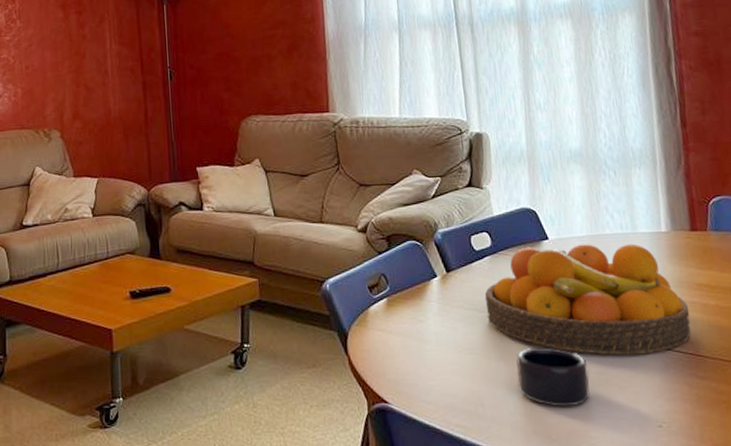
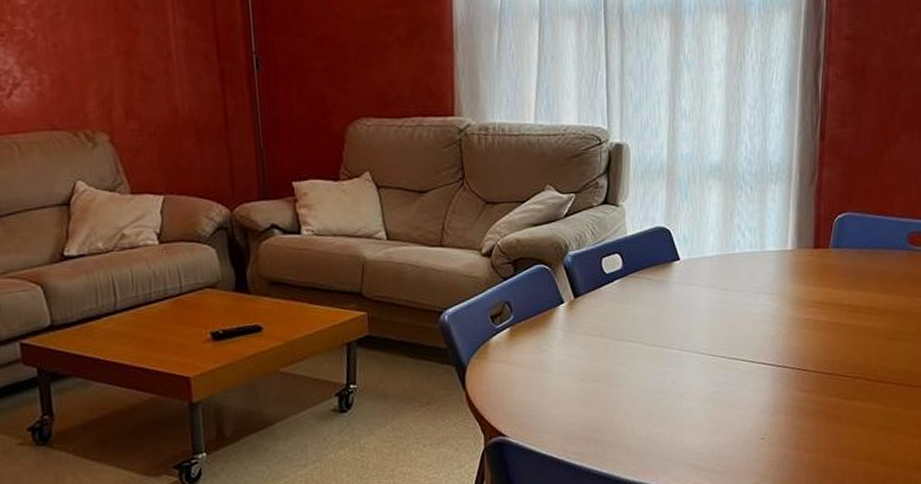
fruit bowl: present [484,243,691,355] -> none [611,262,803,375]
mug: present [516,347,590,407] -> none [636,370,704,428]

